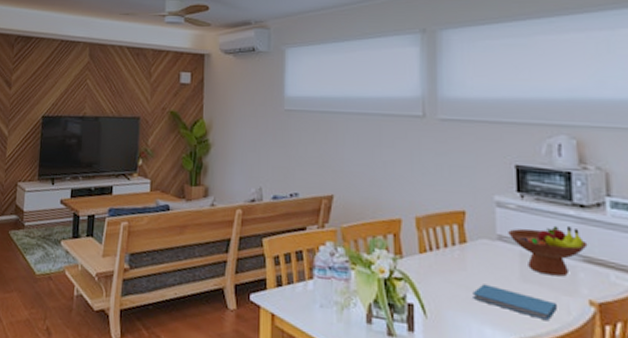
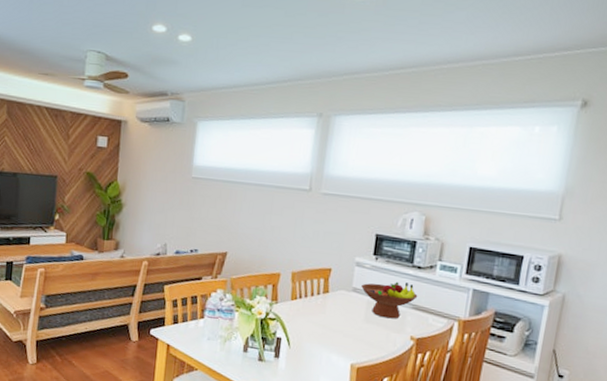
book: present [473,284,558,321] -> none [327,324,388,351]

